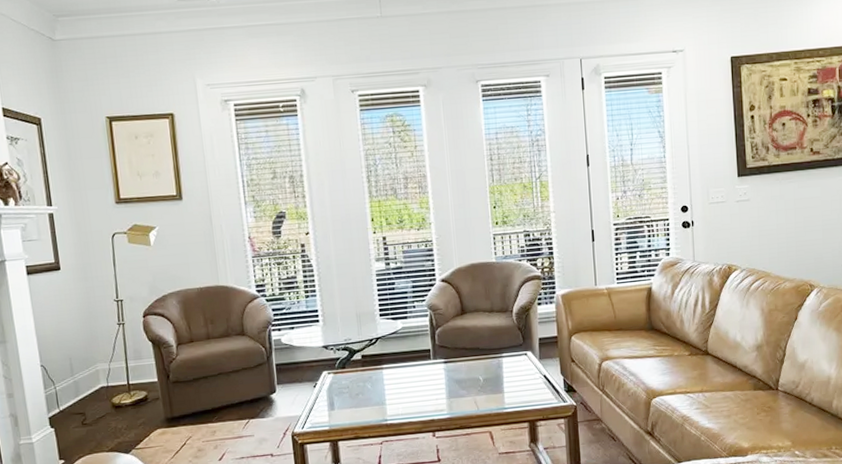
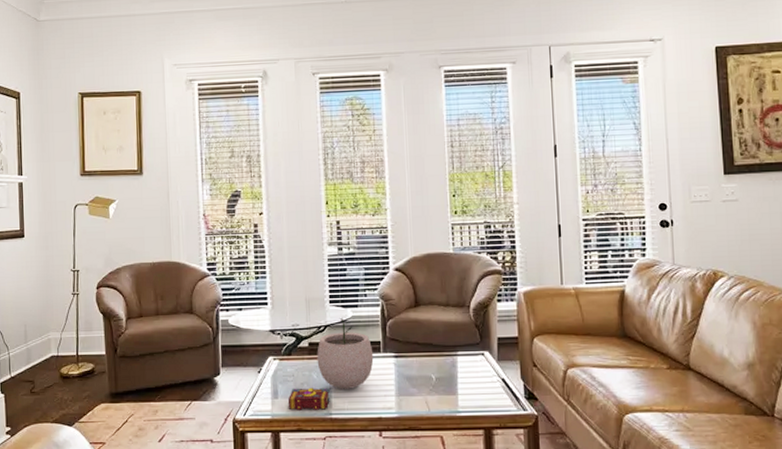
decorative book: none [344,396,385,420] -> present [287,387,330,410]
plant pot: none [370,329,425,397] -> present [317,317,374,389]

